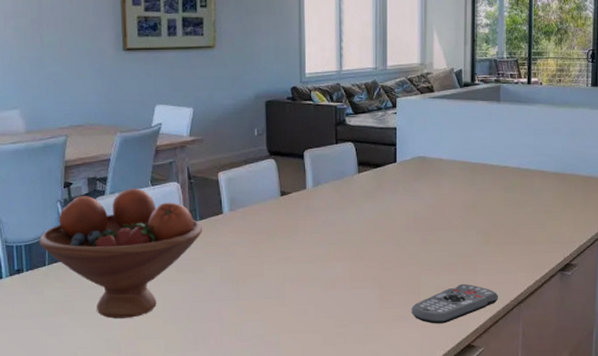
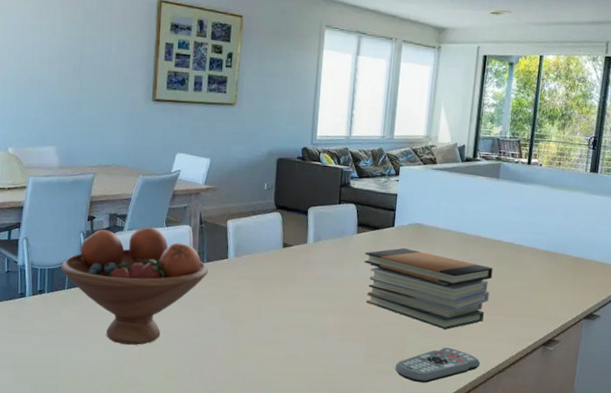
book stack: none [368,183,503,266] -> present [364,247,493,330]

